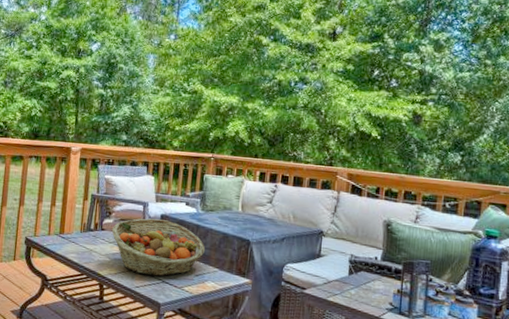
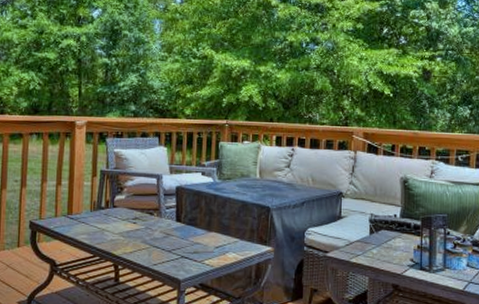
fruit basket: present [111,218,206,277] -> none [124,191,225,252]

